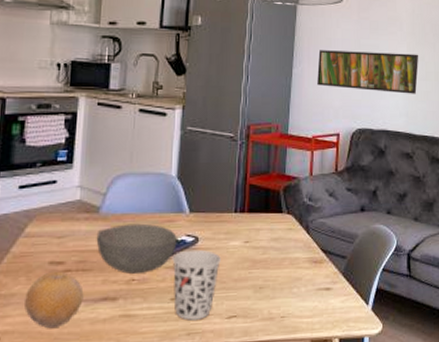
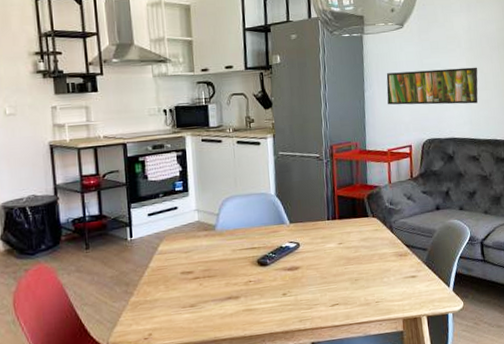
fruit: present [25,271,84,328] -> none [166,278,212,324]
bowl: present [96,223,177,274] -> none [215,235,282,277]
cup: present [172,249,221,321] -> none [279,252,320,310]

